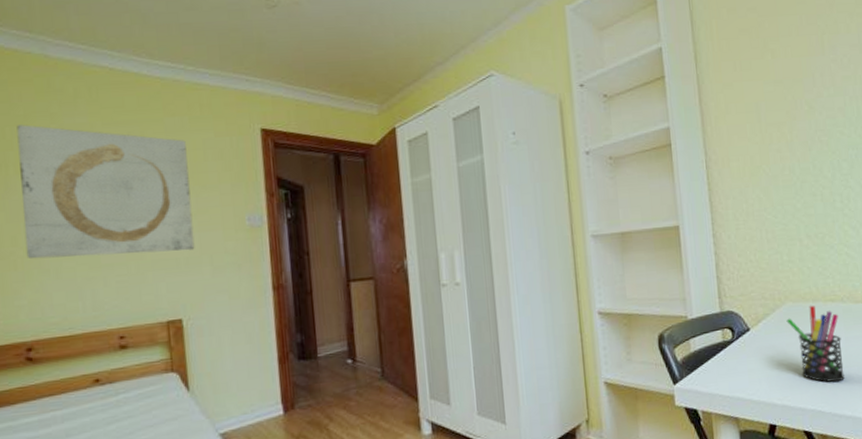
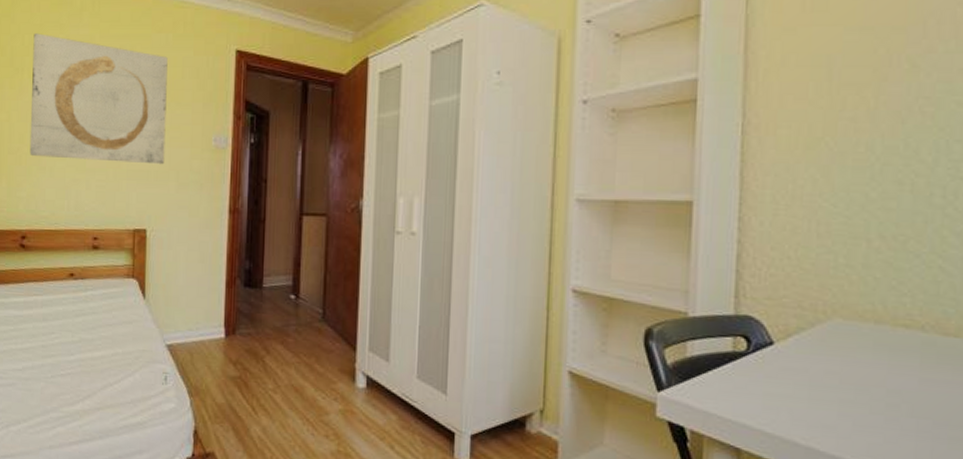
pen holder: present [786,305,845,382] -> none [830,327,913,435]

